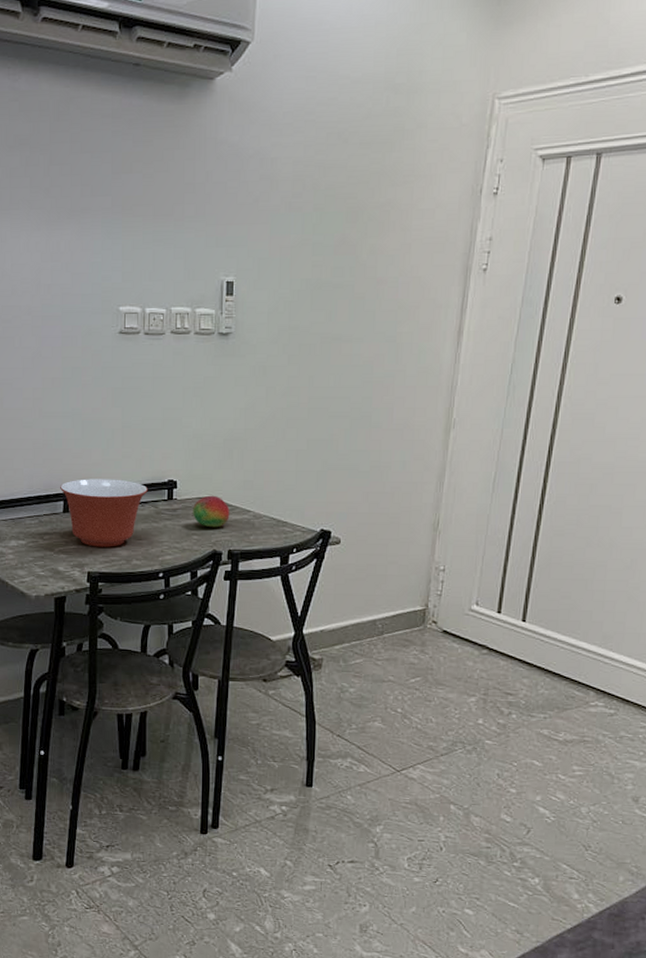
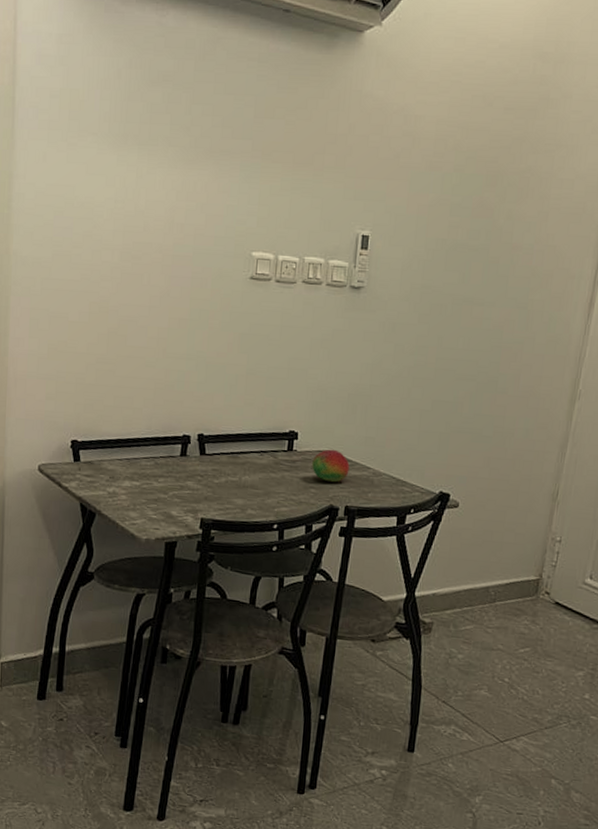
mixing bowl: present [60,479,148,547] -> none [179,423,268,495]

